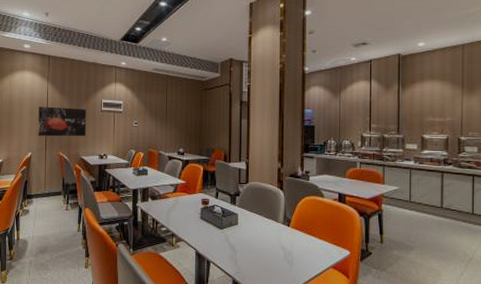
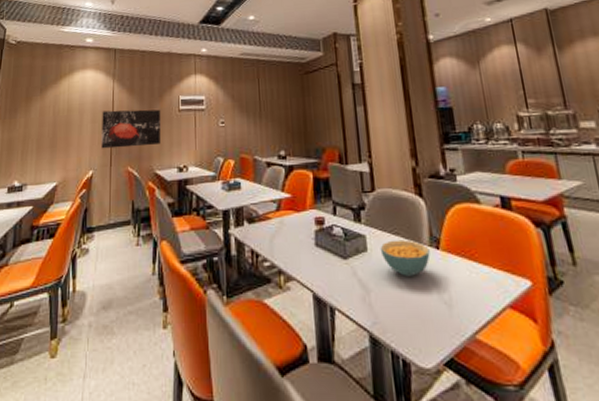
cereal bowl: none [247,218,282,243] -> present [380,239,430,276]

